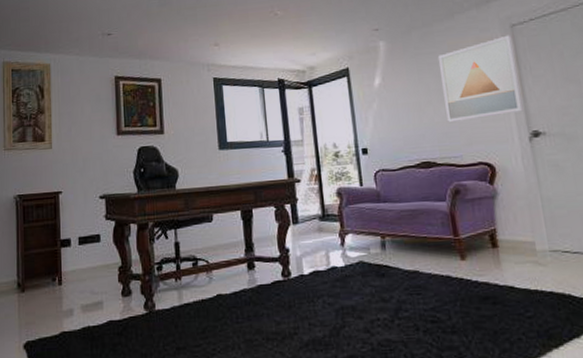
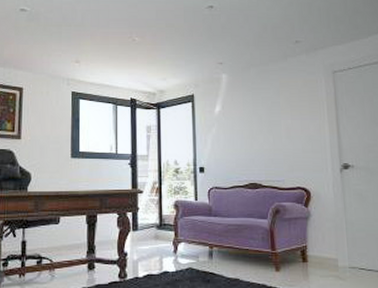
wall art: present [438,35,523,123] -> none [270,79,337,151]

